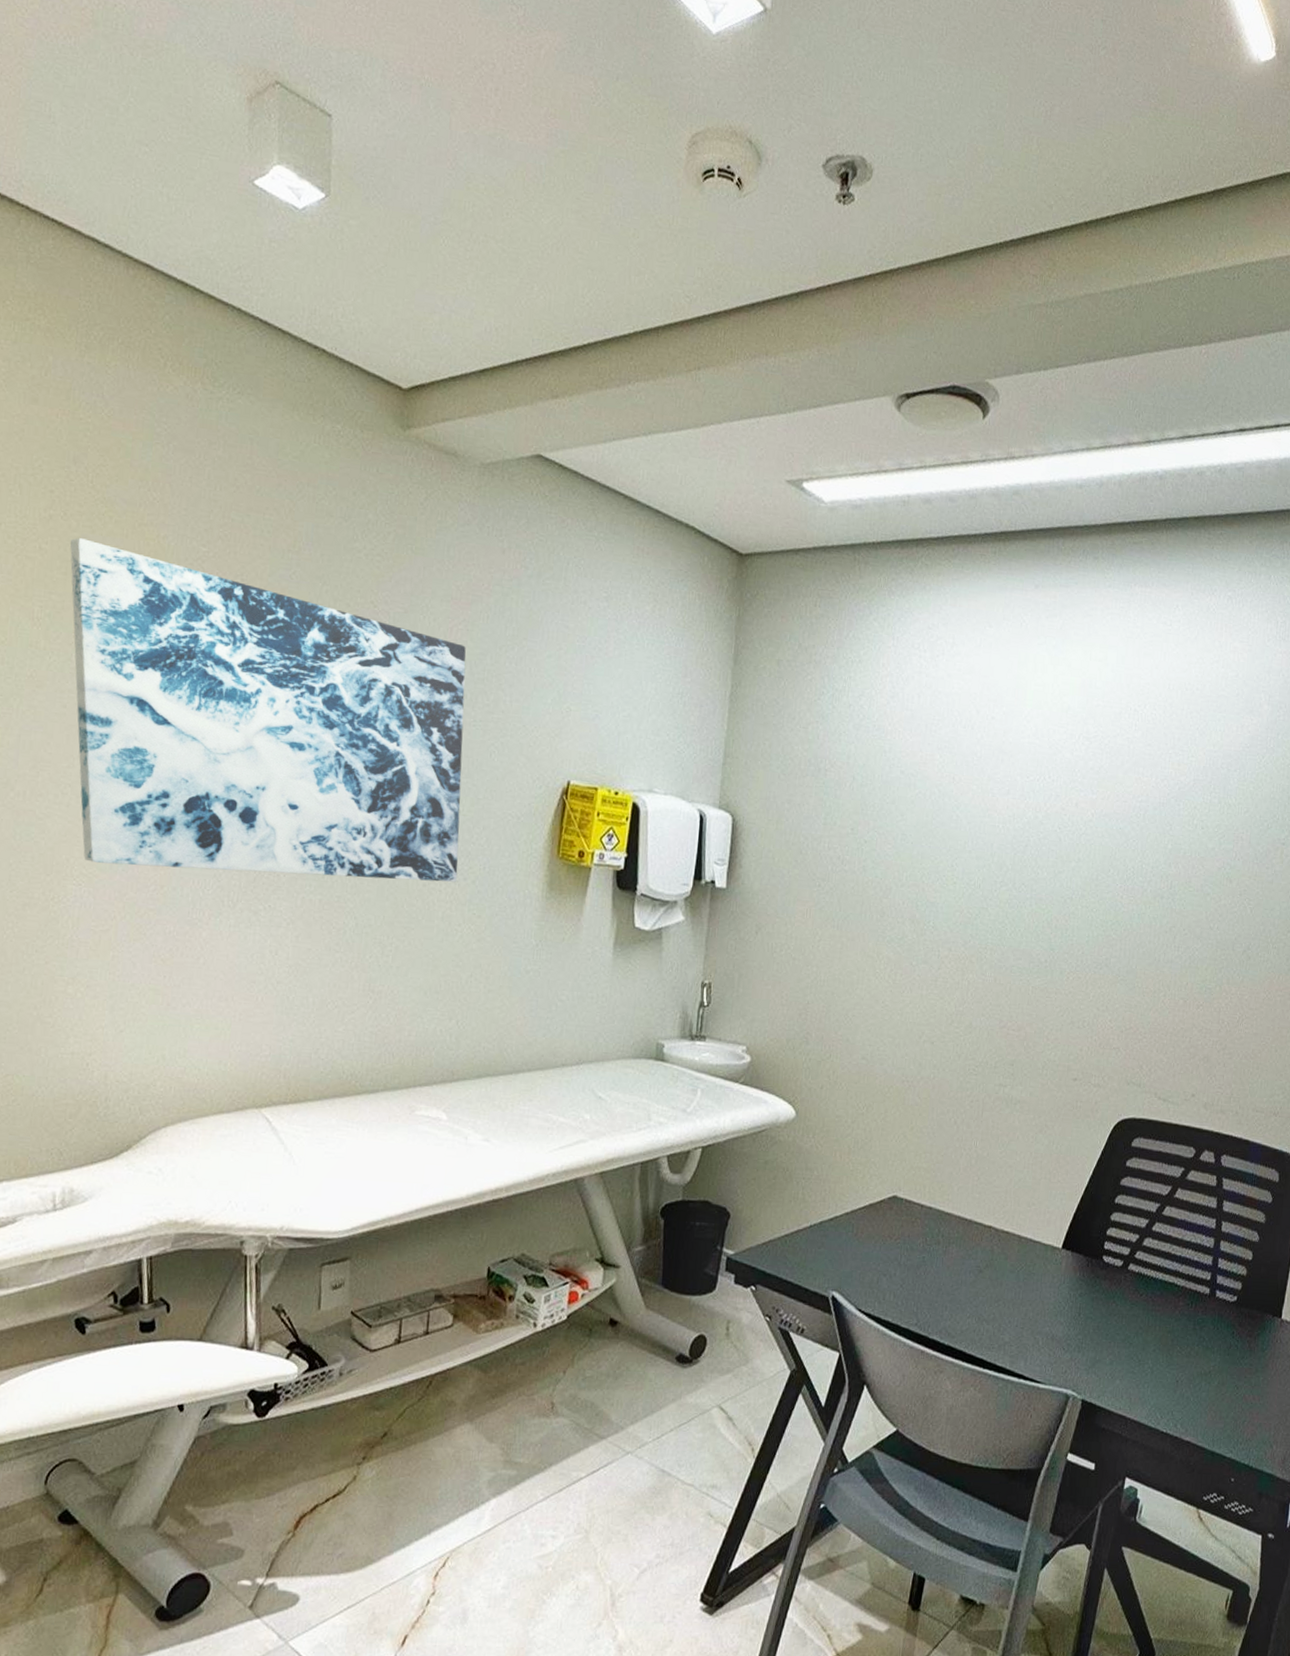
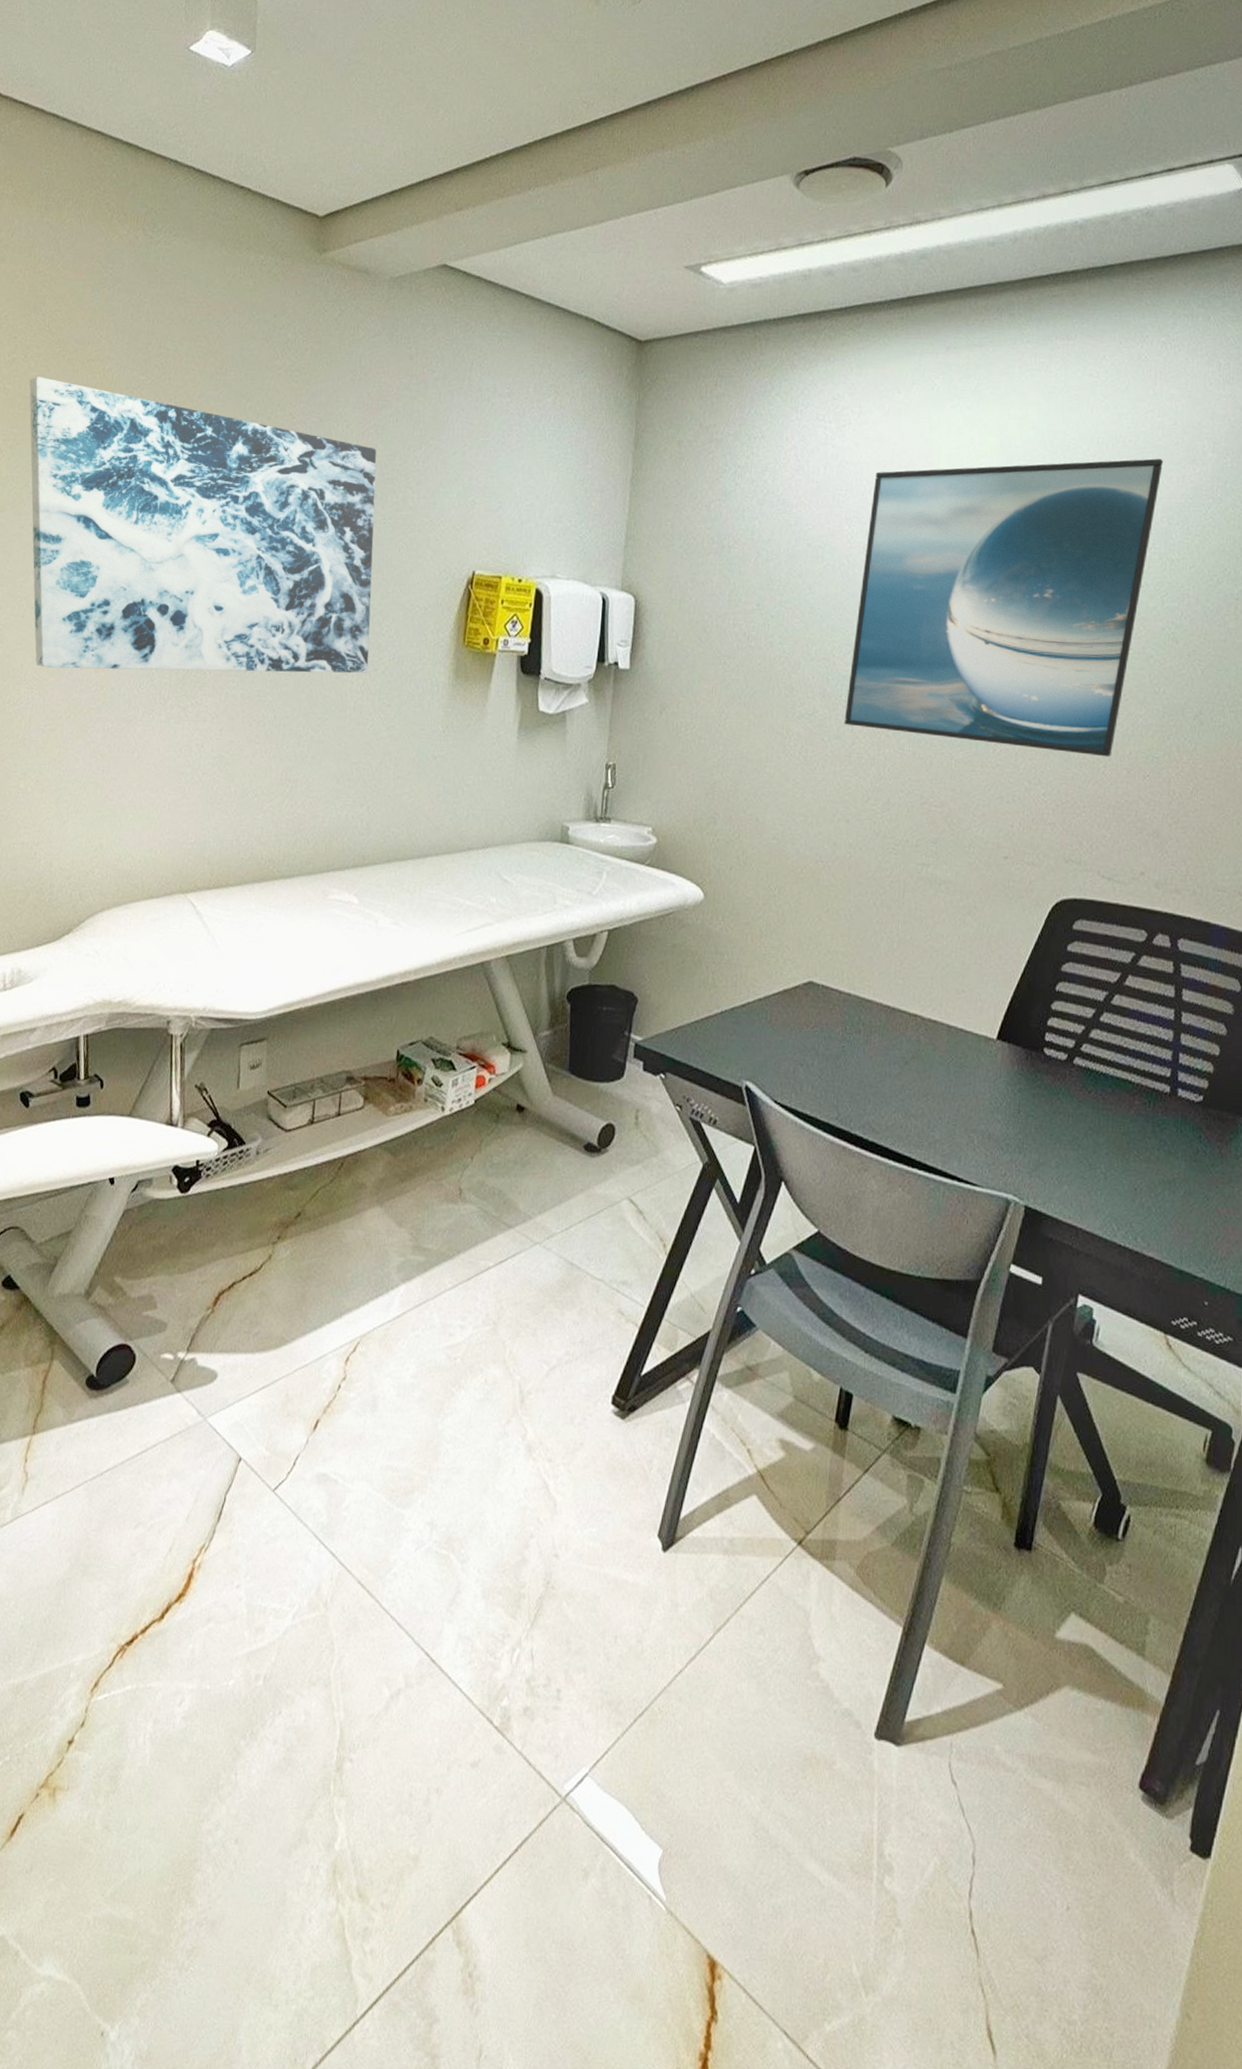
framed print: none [931,703,1225,987] -> present [844,458,1163,757]

